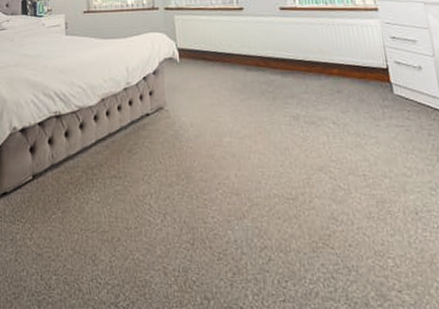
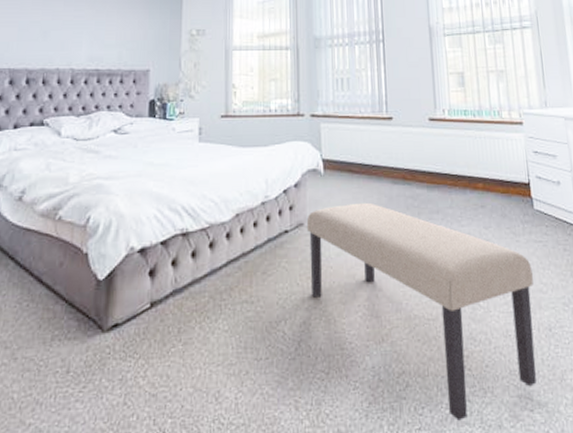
bench: none [165,88,404,296] -> present [306,202,536,421]

